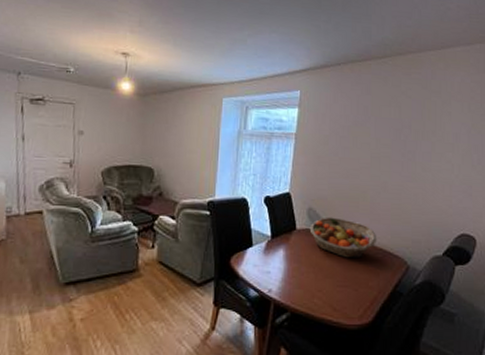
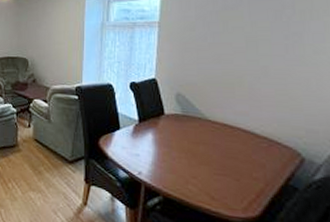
fruit basket: present [309,217,377,259] -> none [179,102,260,147]

